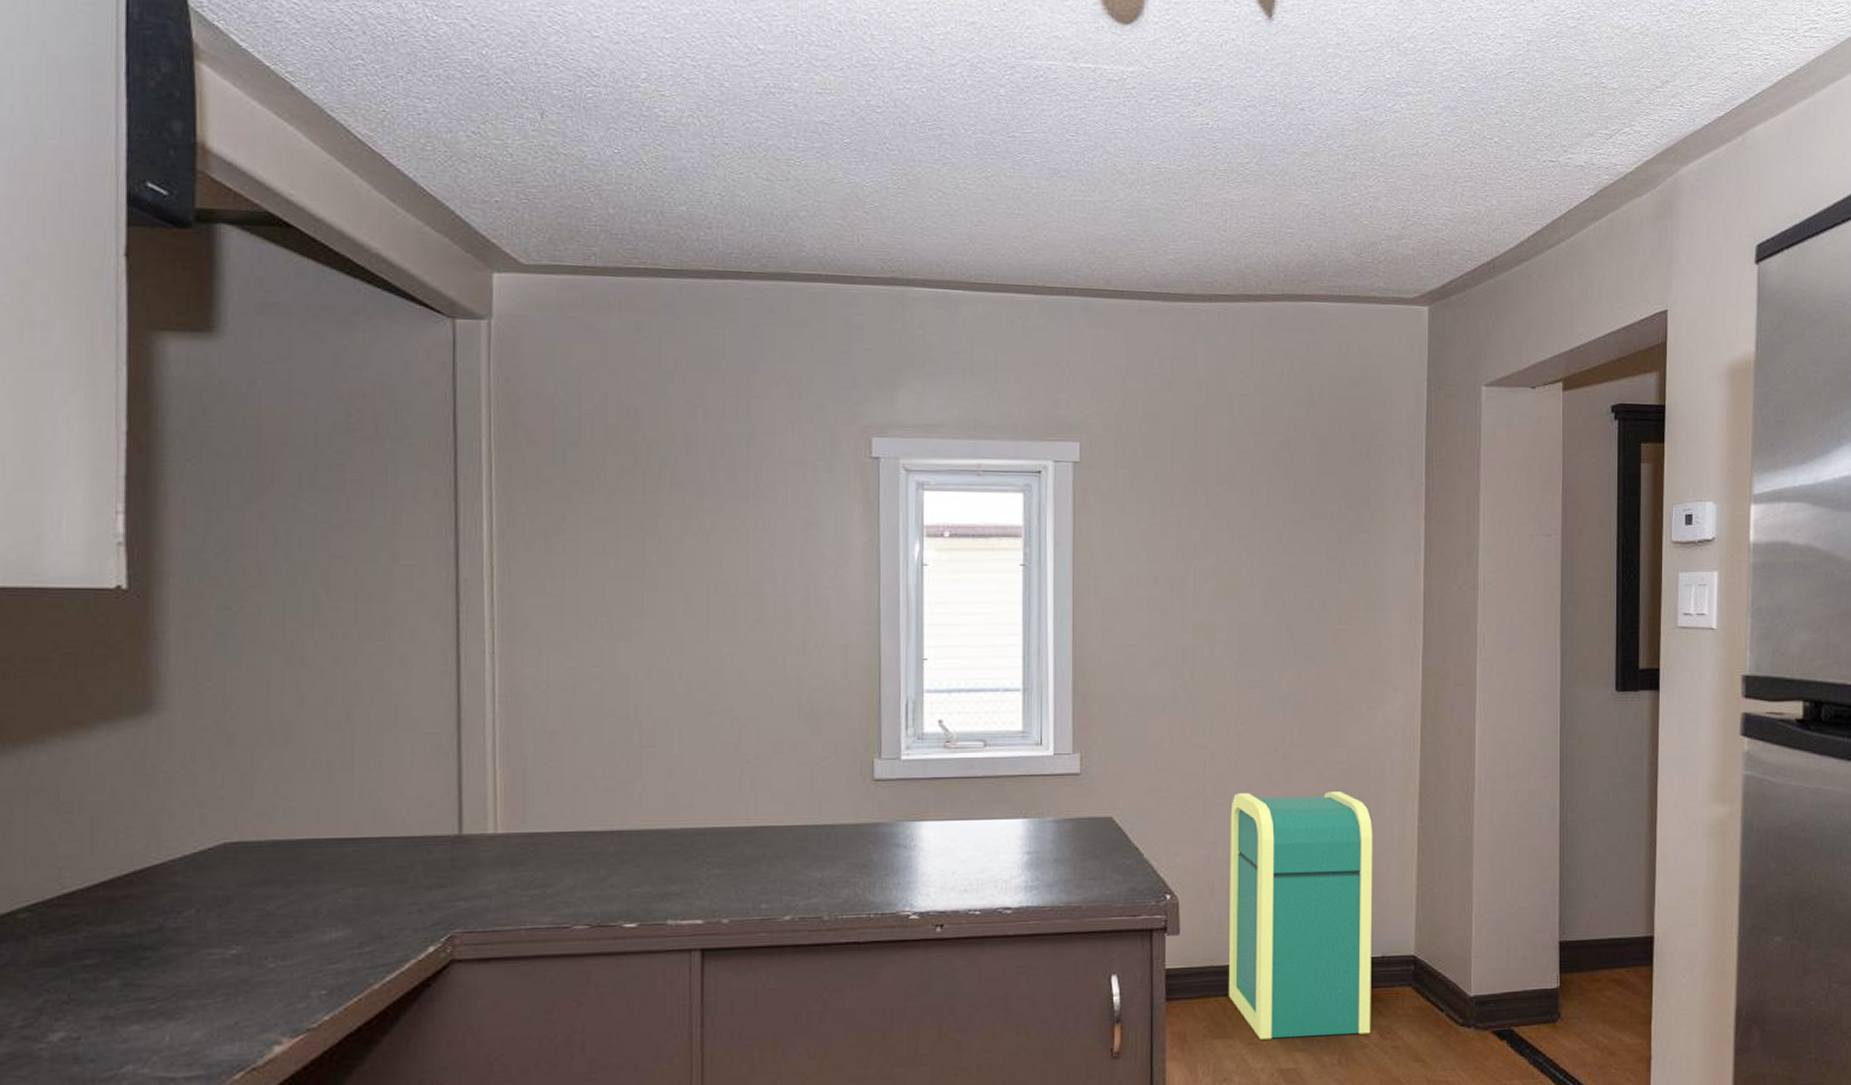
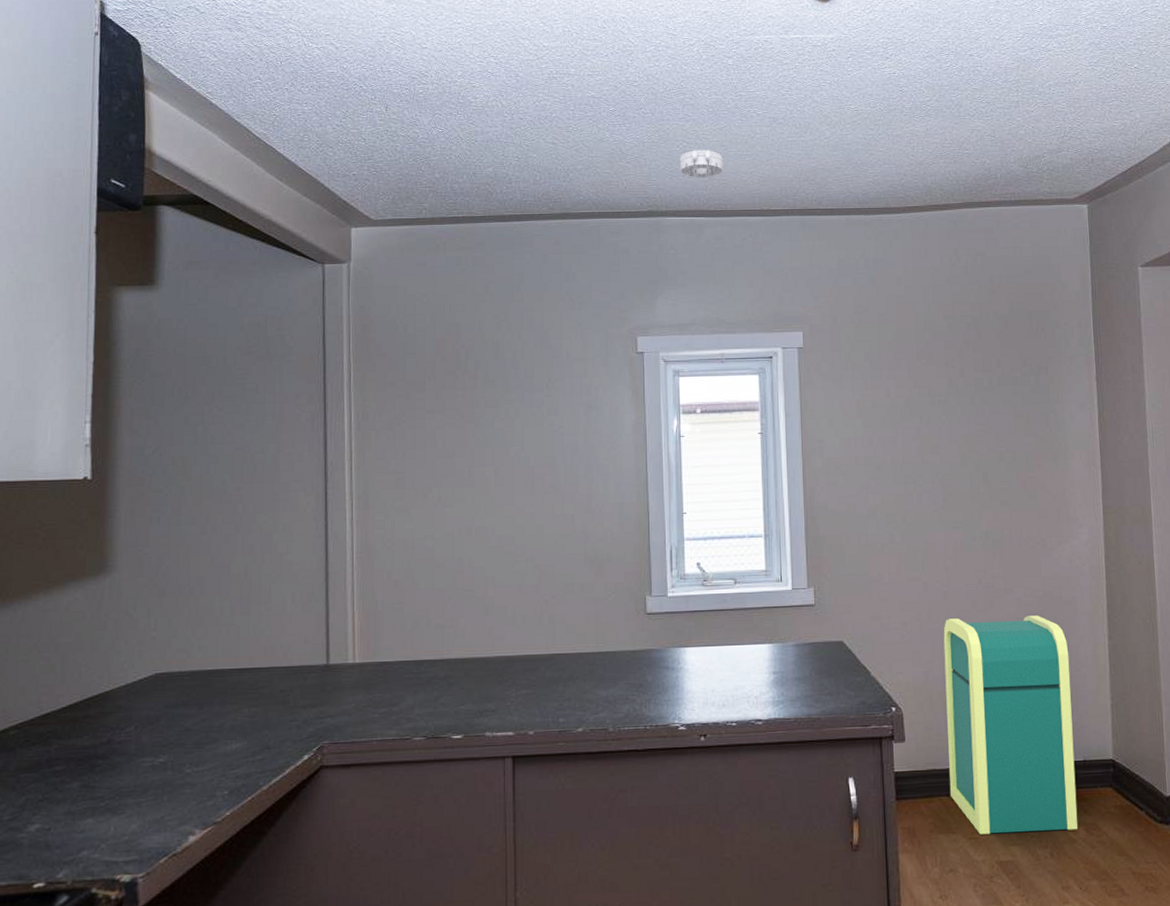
smoke detector: none [933,203,988,241] -> present [679,150,723,178]

